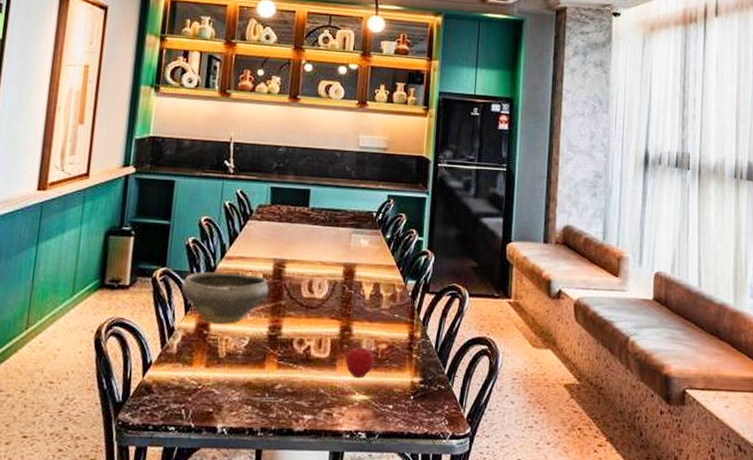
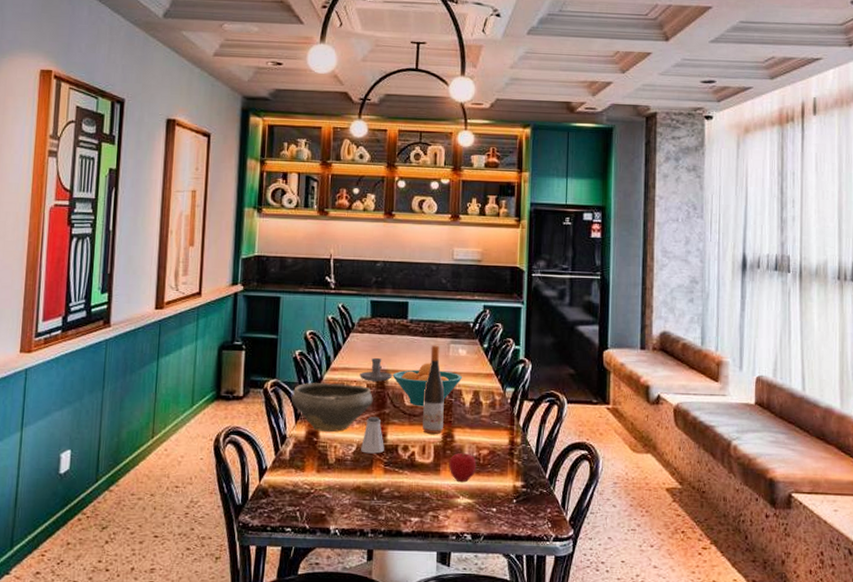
saltshaker: none [254,309,279,348] -> present [361,417,384,454]
candle holder: none [256,247,290,272] -> present [360,358,392,382]
fruit bowl: none [290,253,363,298] -> present [392,363,462,406]
wine bottle: none [319,234,344,327] -> present [422,345,445,434]

